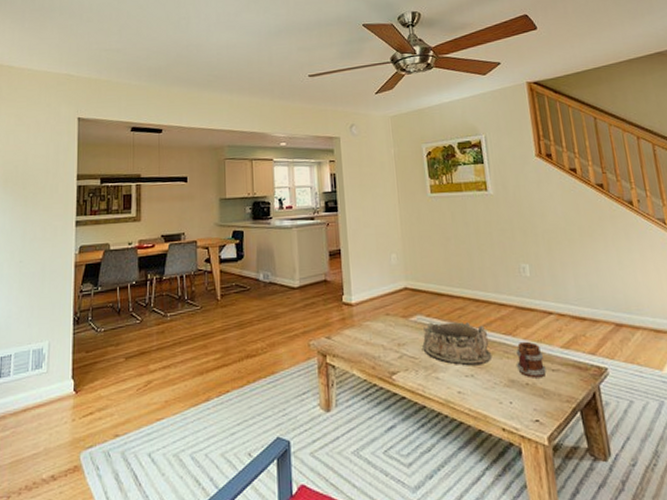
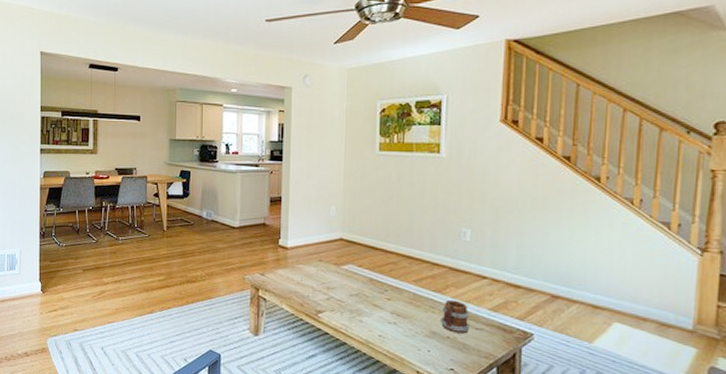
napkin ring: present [422,321,492,366] -> none [350,272,418,316]

